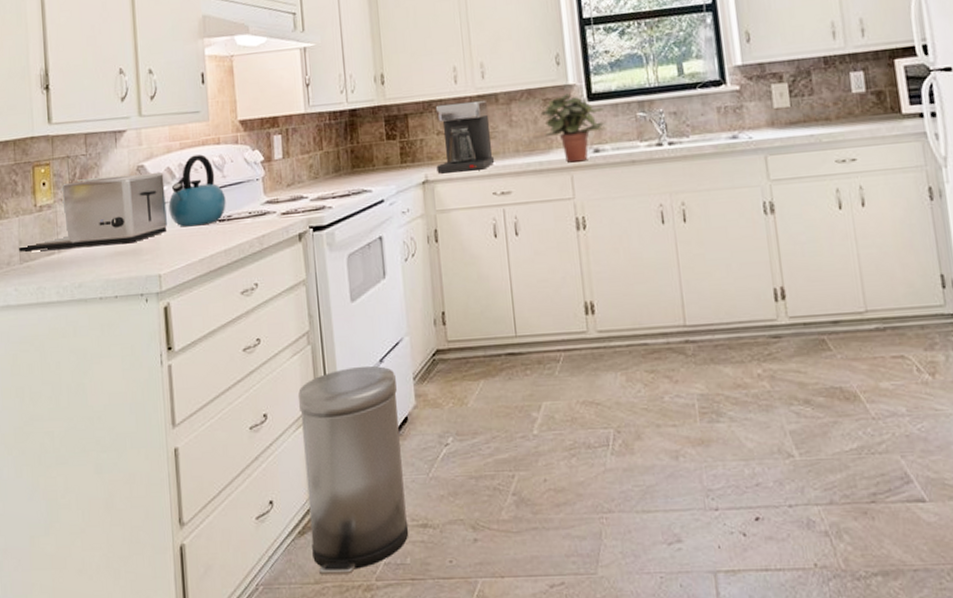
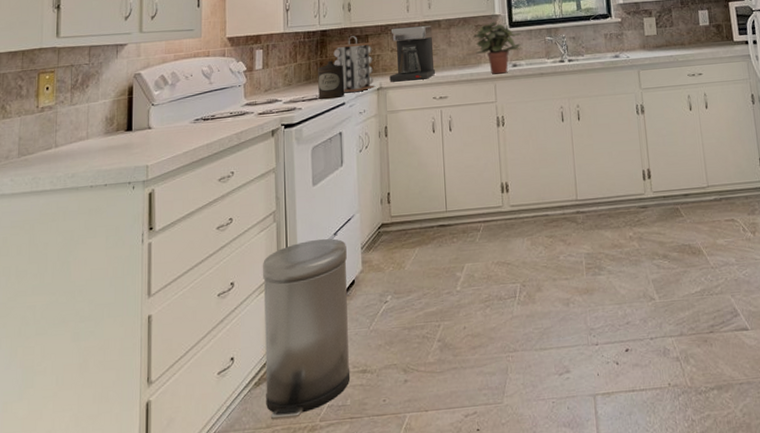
toaster: present [18,171,167,253] -> none [17,78,158,148]
kettle: present [168,154,226,227] -> none [160,65,211,125]
canister: none [348,147,383,196] -> present [318,61,345,100]
spice rack: none [364,115,419,188] -> present [332,36,375,93]

